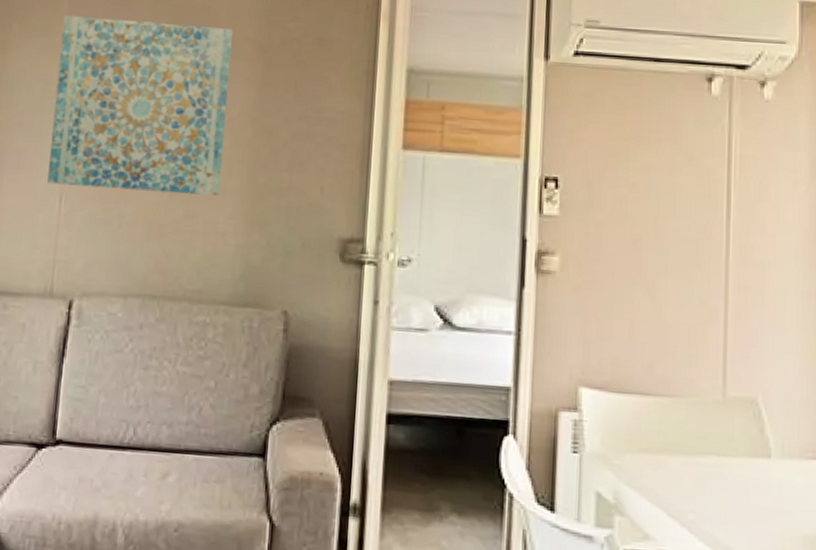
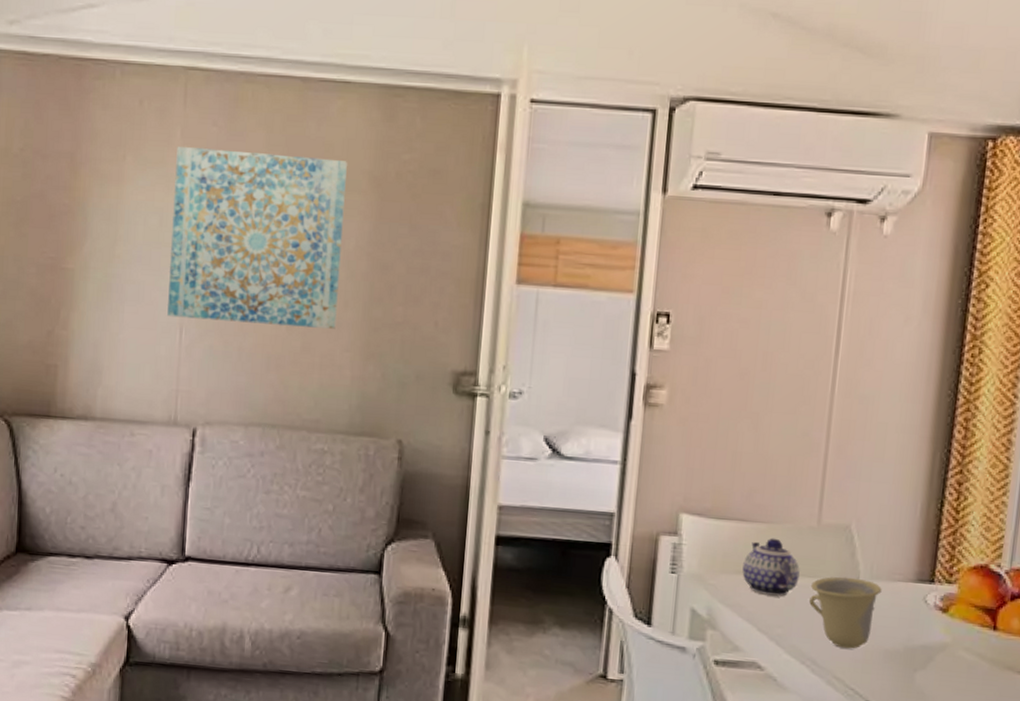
teapot: none [648,413,708,477] -> present [742,538,800,596]
cup: none [721,454,796,536] -> present [809,576,882,649]

